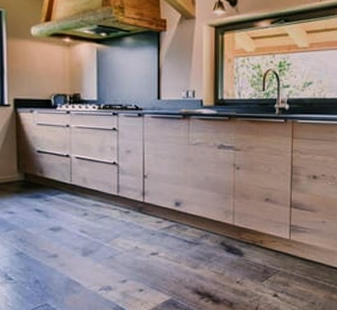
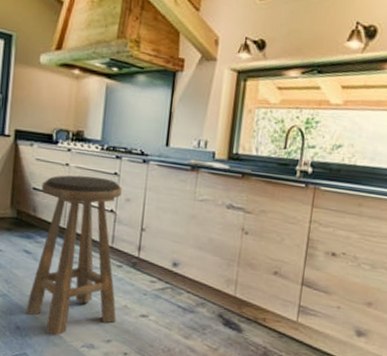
stool: none [43,134,129,284] -> present [25,175,122,336]

